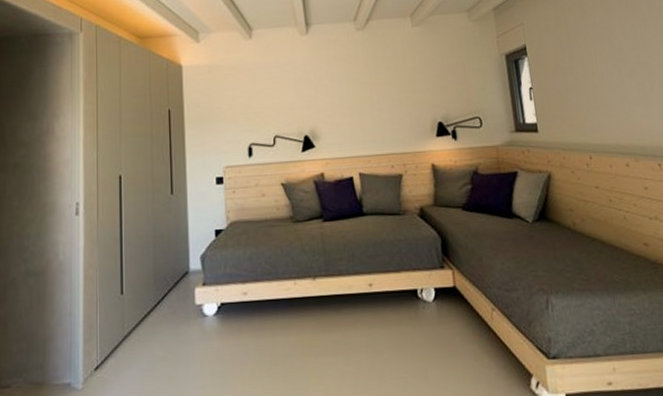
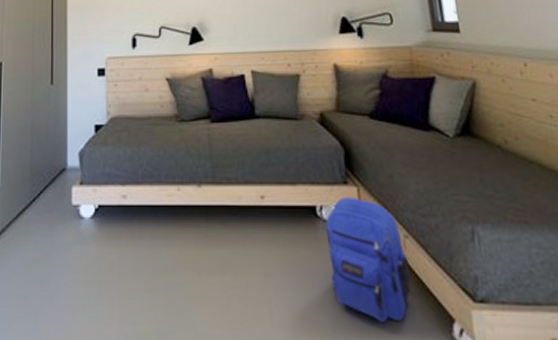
backpack: none [425,279,498,384] -> present [325,197,412,324]

